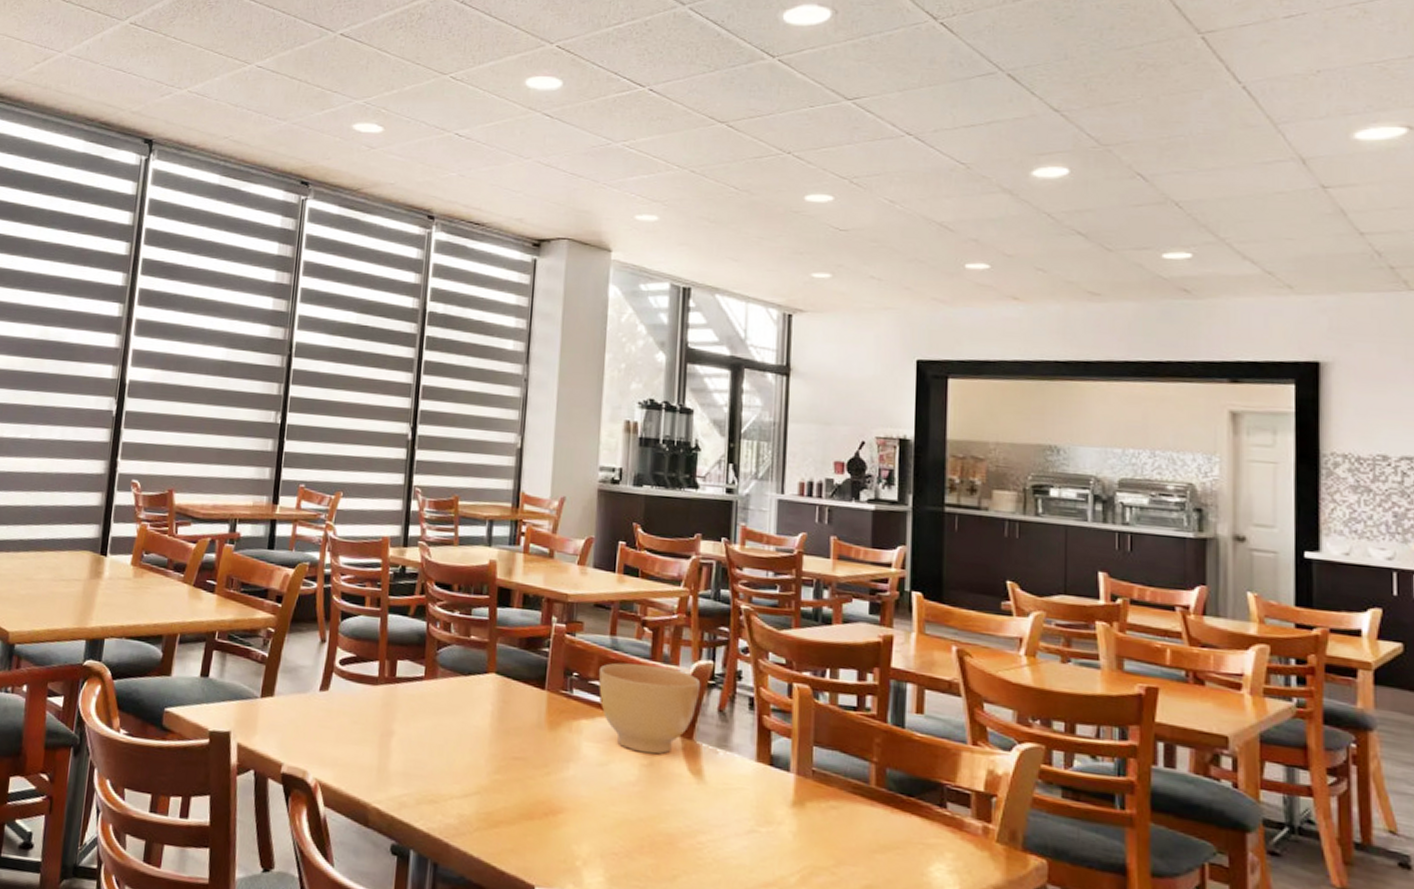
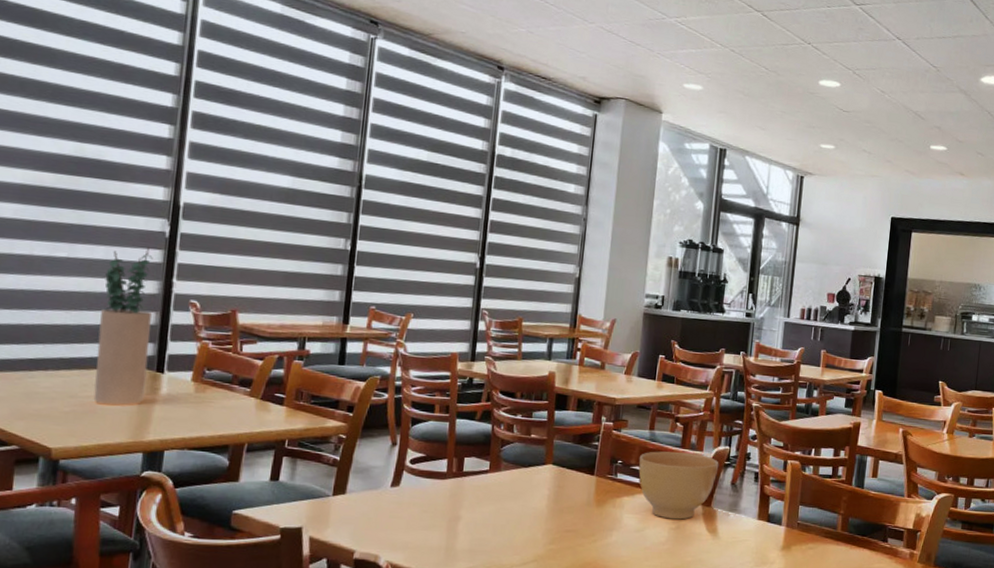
vase: none [46,426,101,590] -> present [93,247,153,406]

